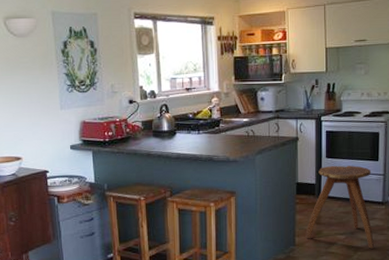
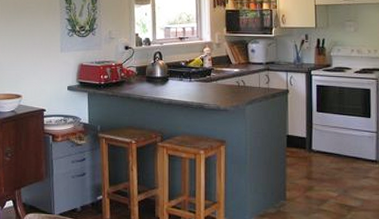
stool: present [305,165,374,249] -> none [296,119,368,209]

